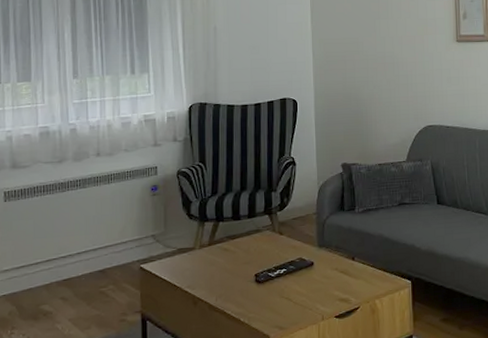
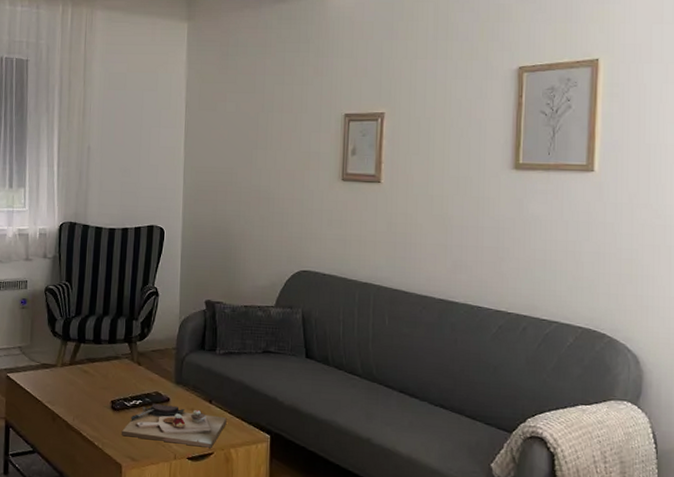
decorative tray: none [267,268,370,307] -> present [121,403,227,448]

